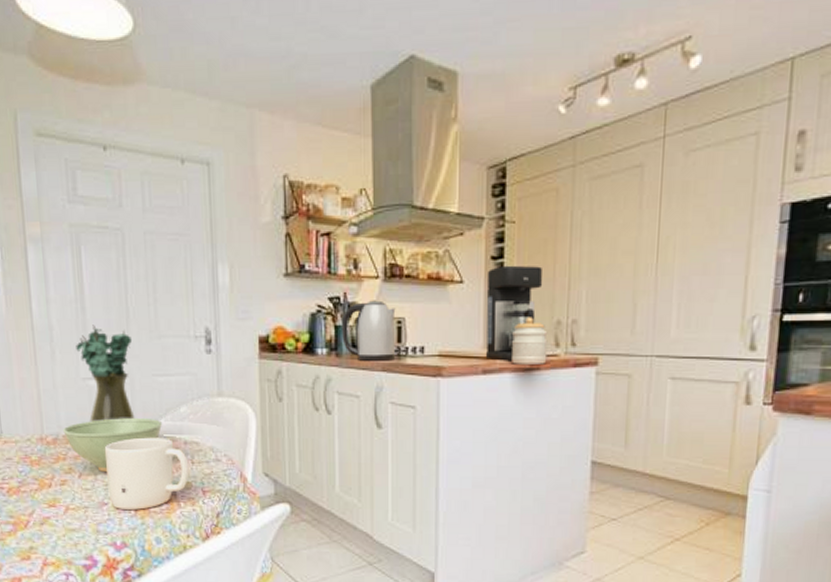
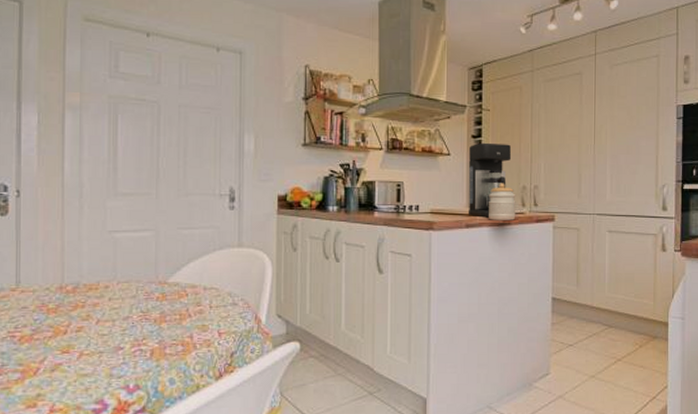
bowl: present [63,418,163,472] -> none [84,267,185,317]
vase: present [76,325,135,422] -> none [105,183,160,271]
mug: present [104,437,190,510] -> none [124,284,207,353]
kettle: present [342,300,396,361] -> none [351,167,396,217]

